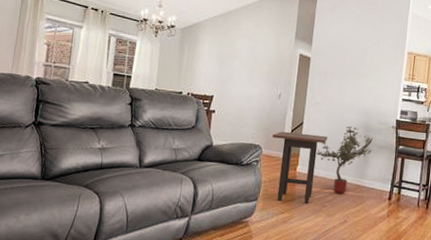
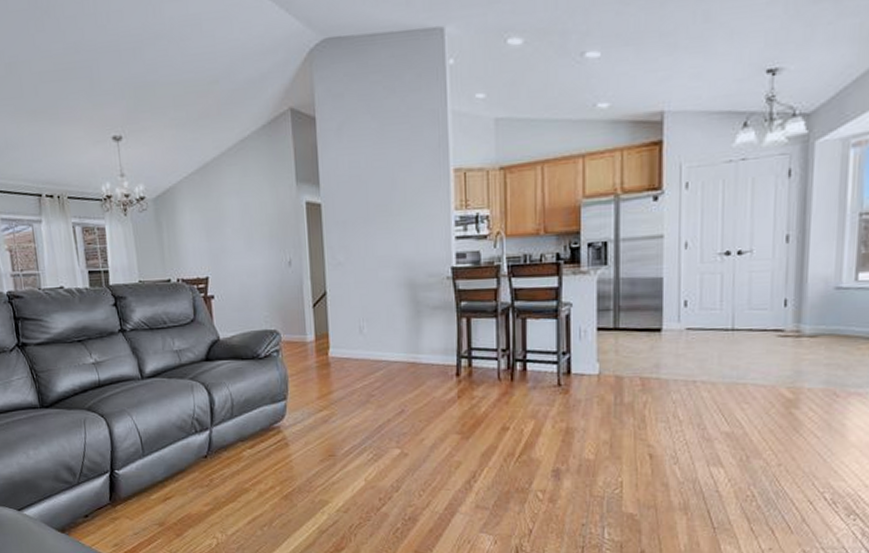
side table: present [272,131,328,204] -> none [290,304,362,396]
potted tree: present [316,126,373,195] -> none [351,286,424,378]

